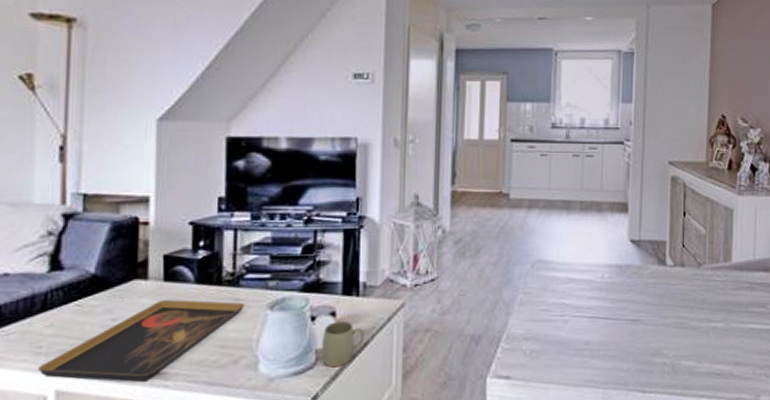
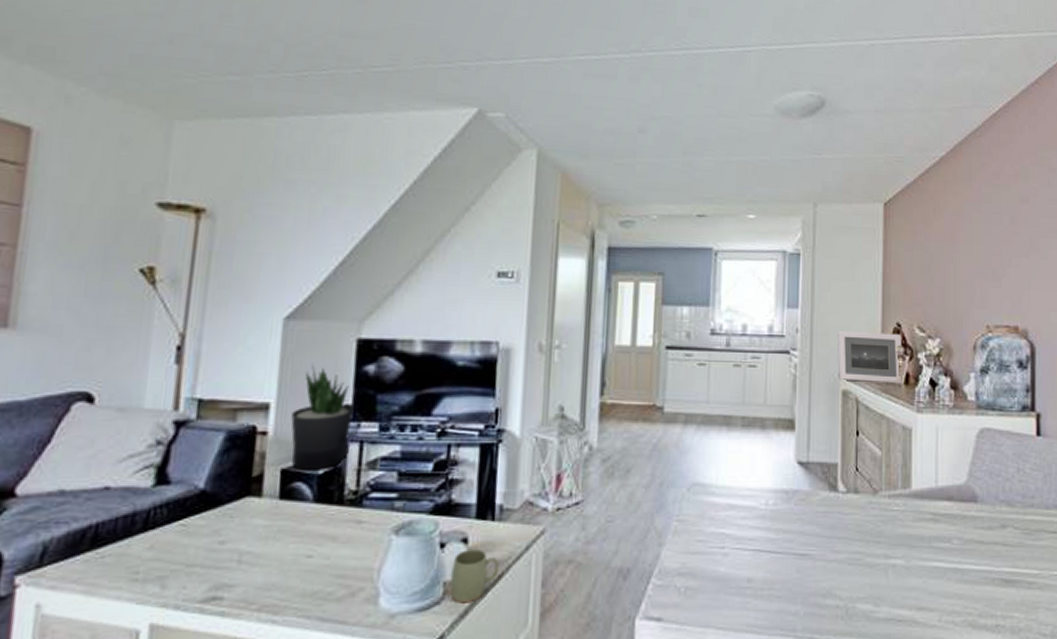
decorative tray: present [38,300,245,383] -> none [132,521,368,617]
planter: none [170,162,227,255] -> present [291,366,354,470]
picture frame: none [667,122,727,170] -> present [837,330,904,384]

